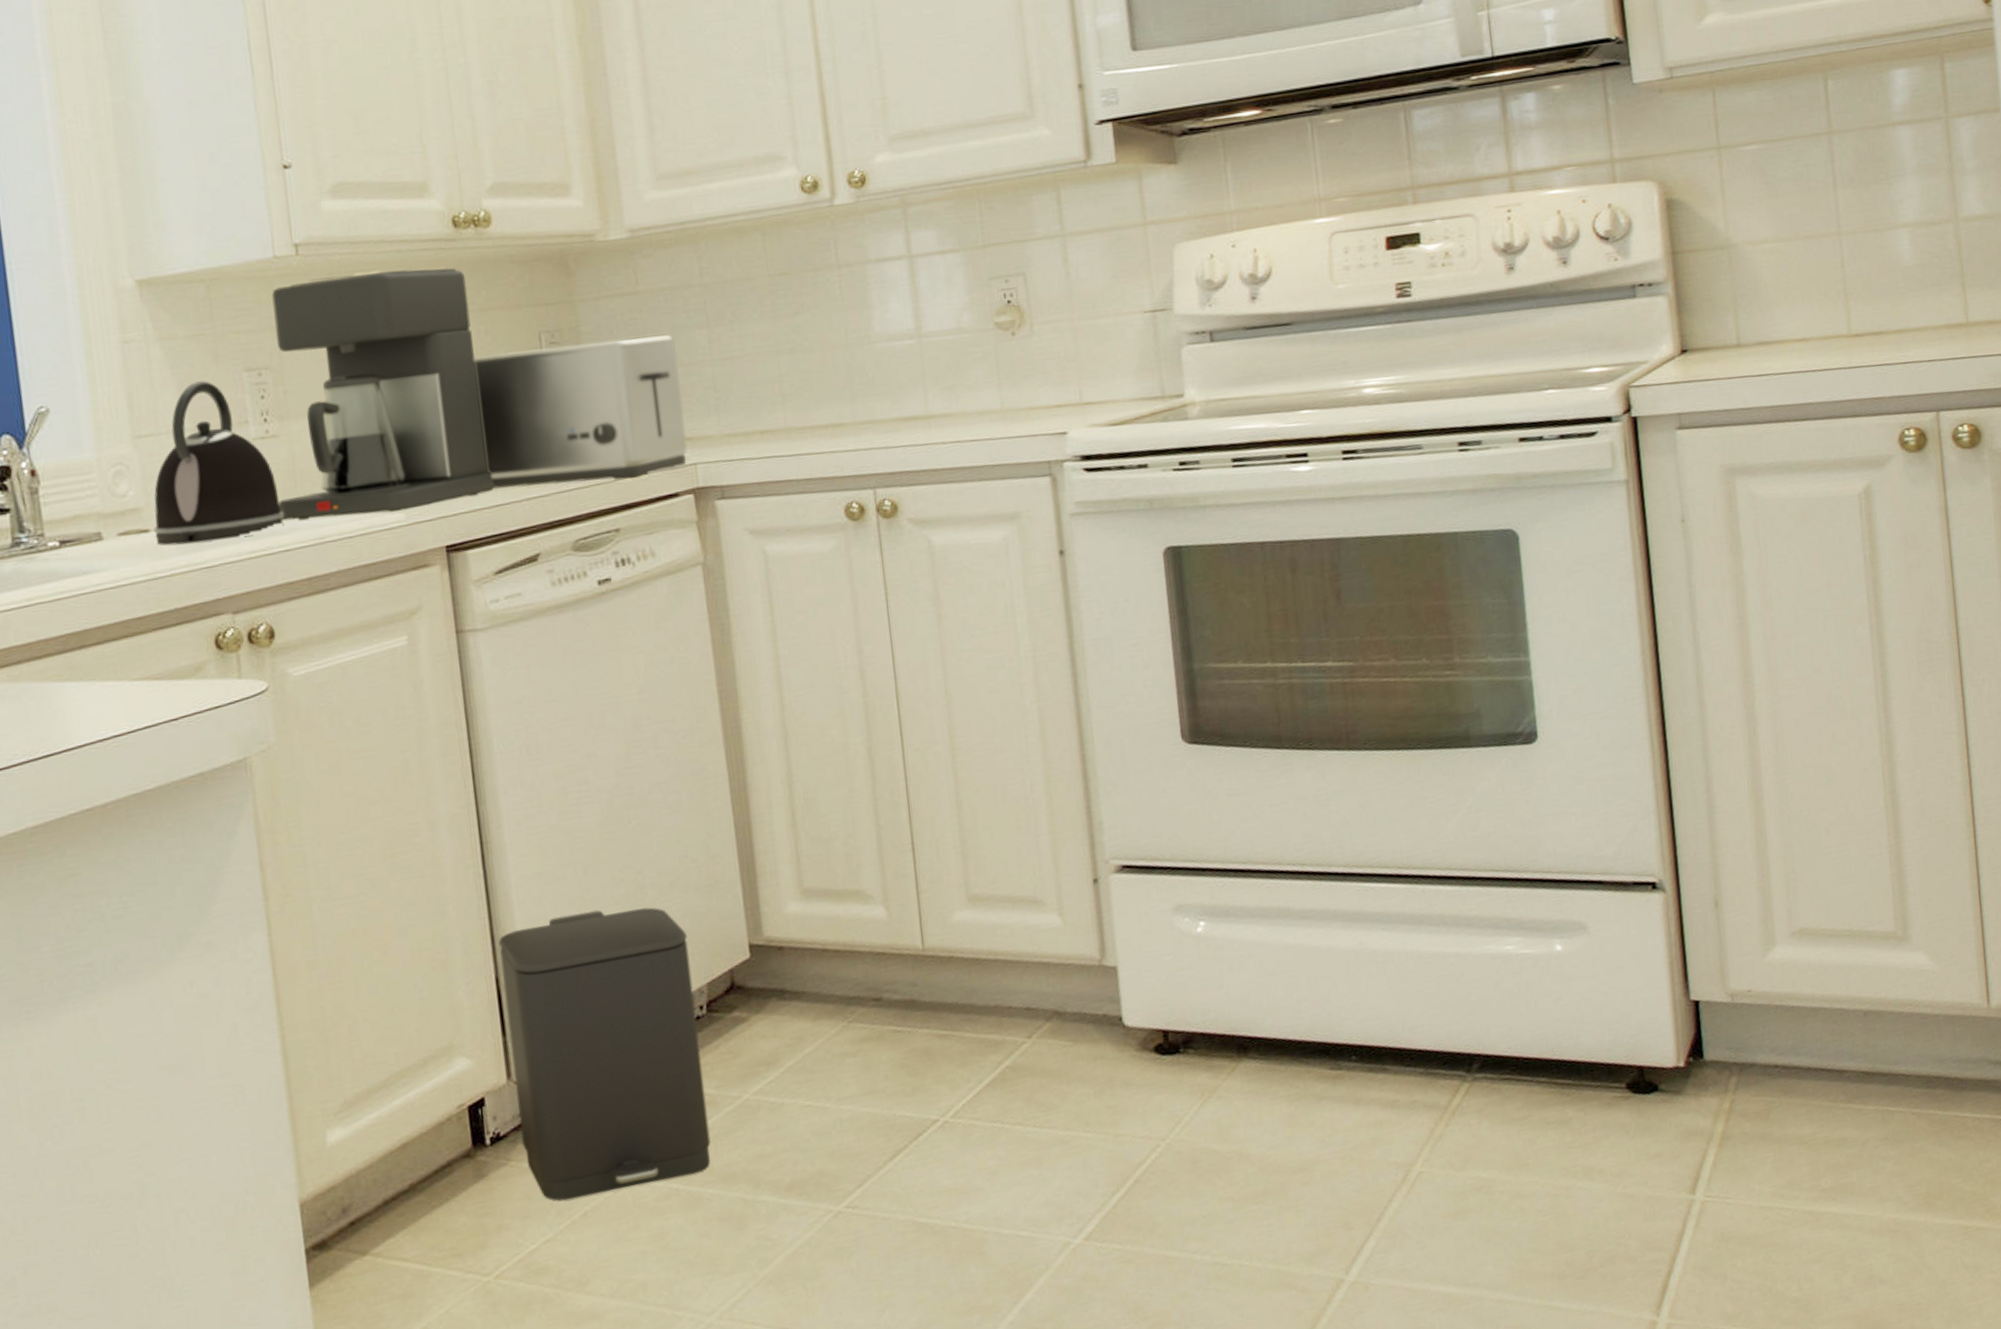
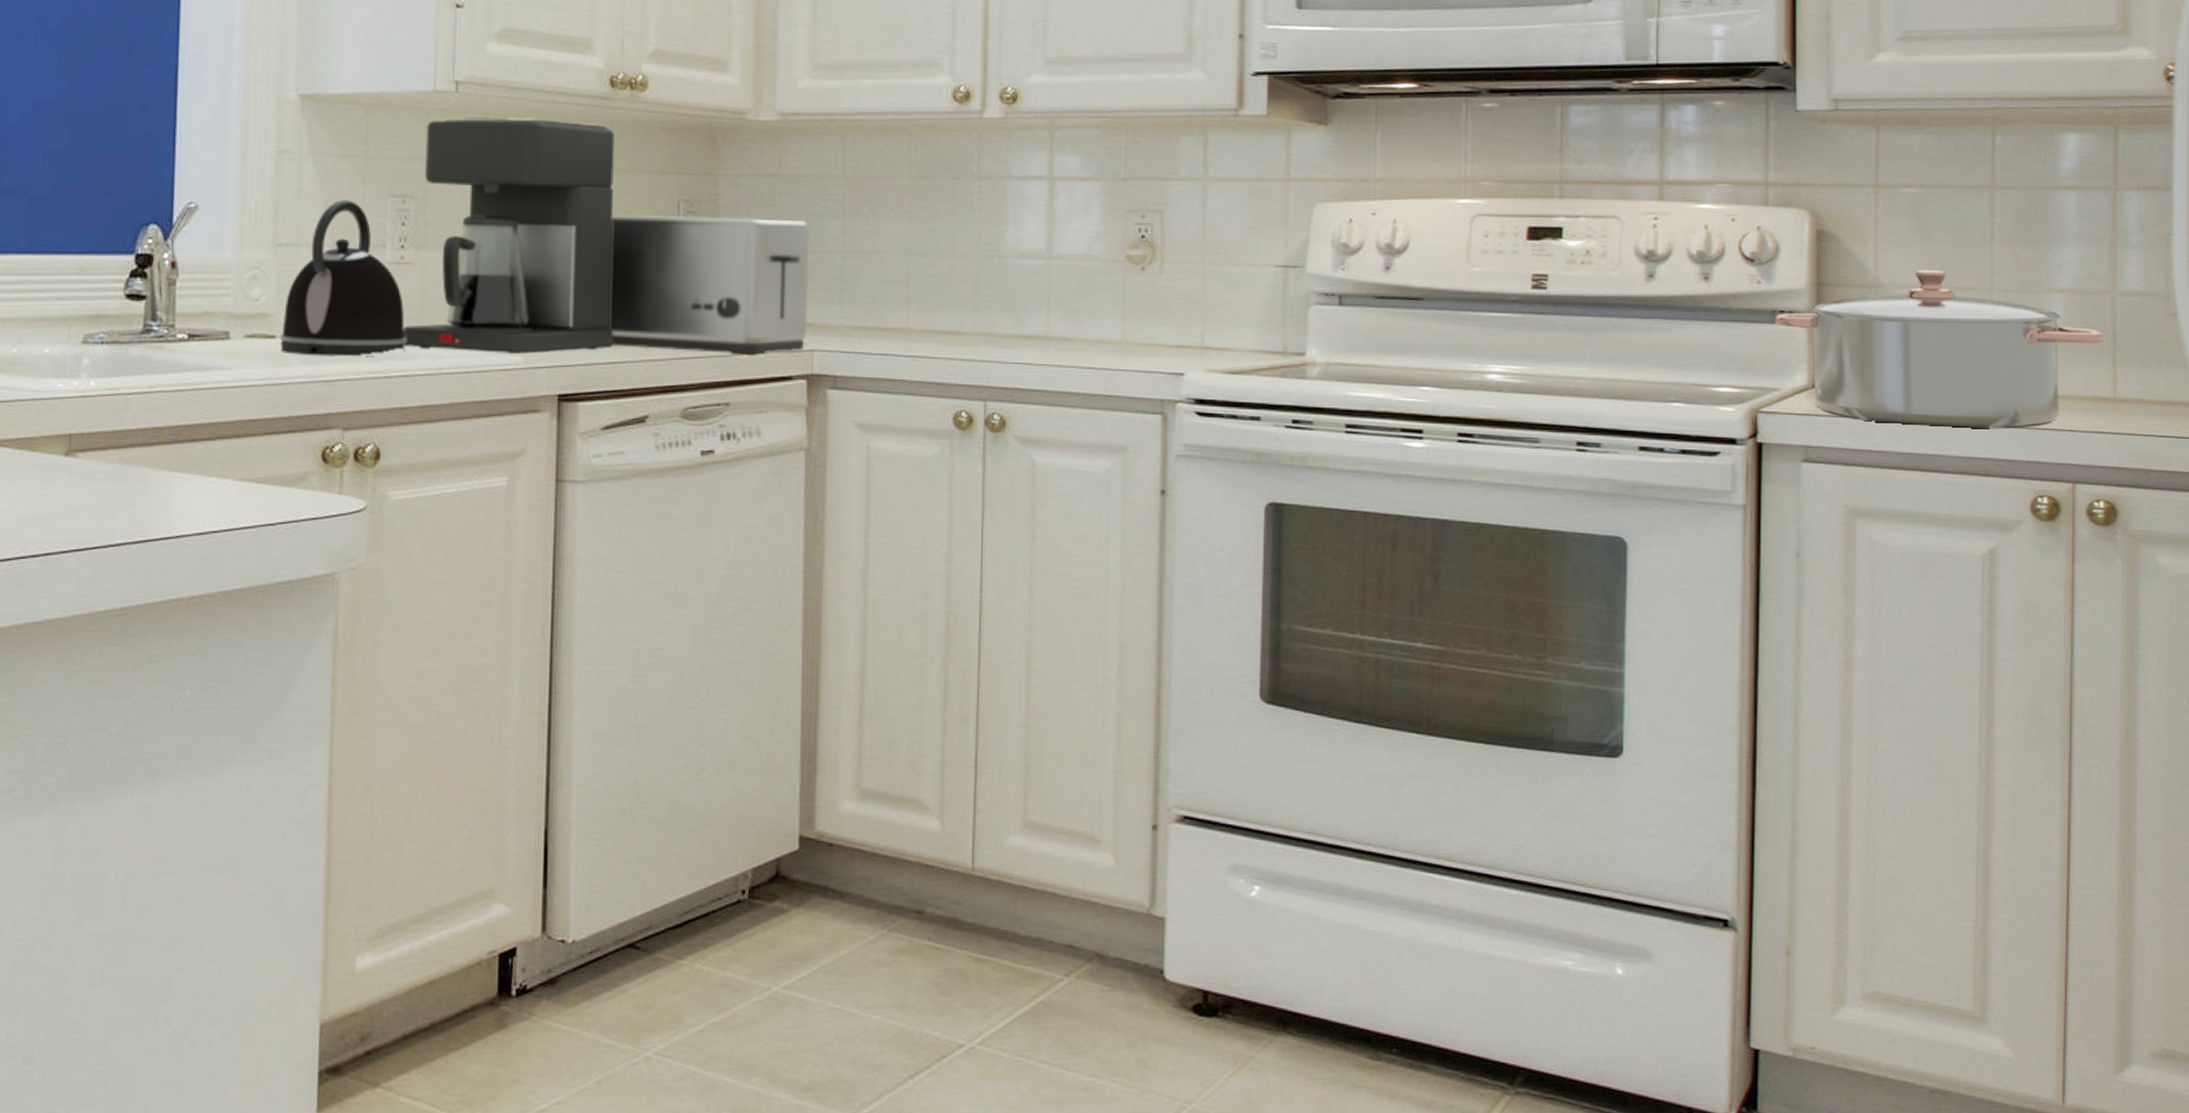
pedal bin: present [499,907,711,1201] -> none [548,778,739,1064]
cooking pot: none [1634,221,1954,381] -> present [1774,269,2106,428]

